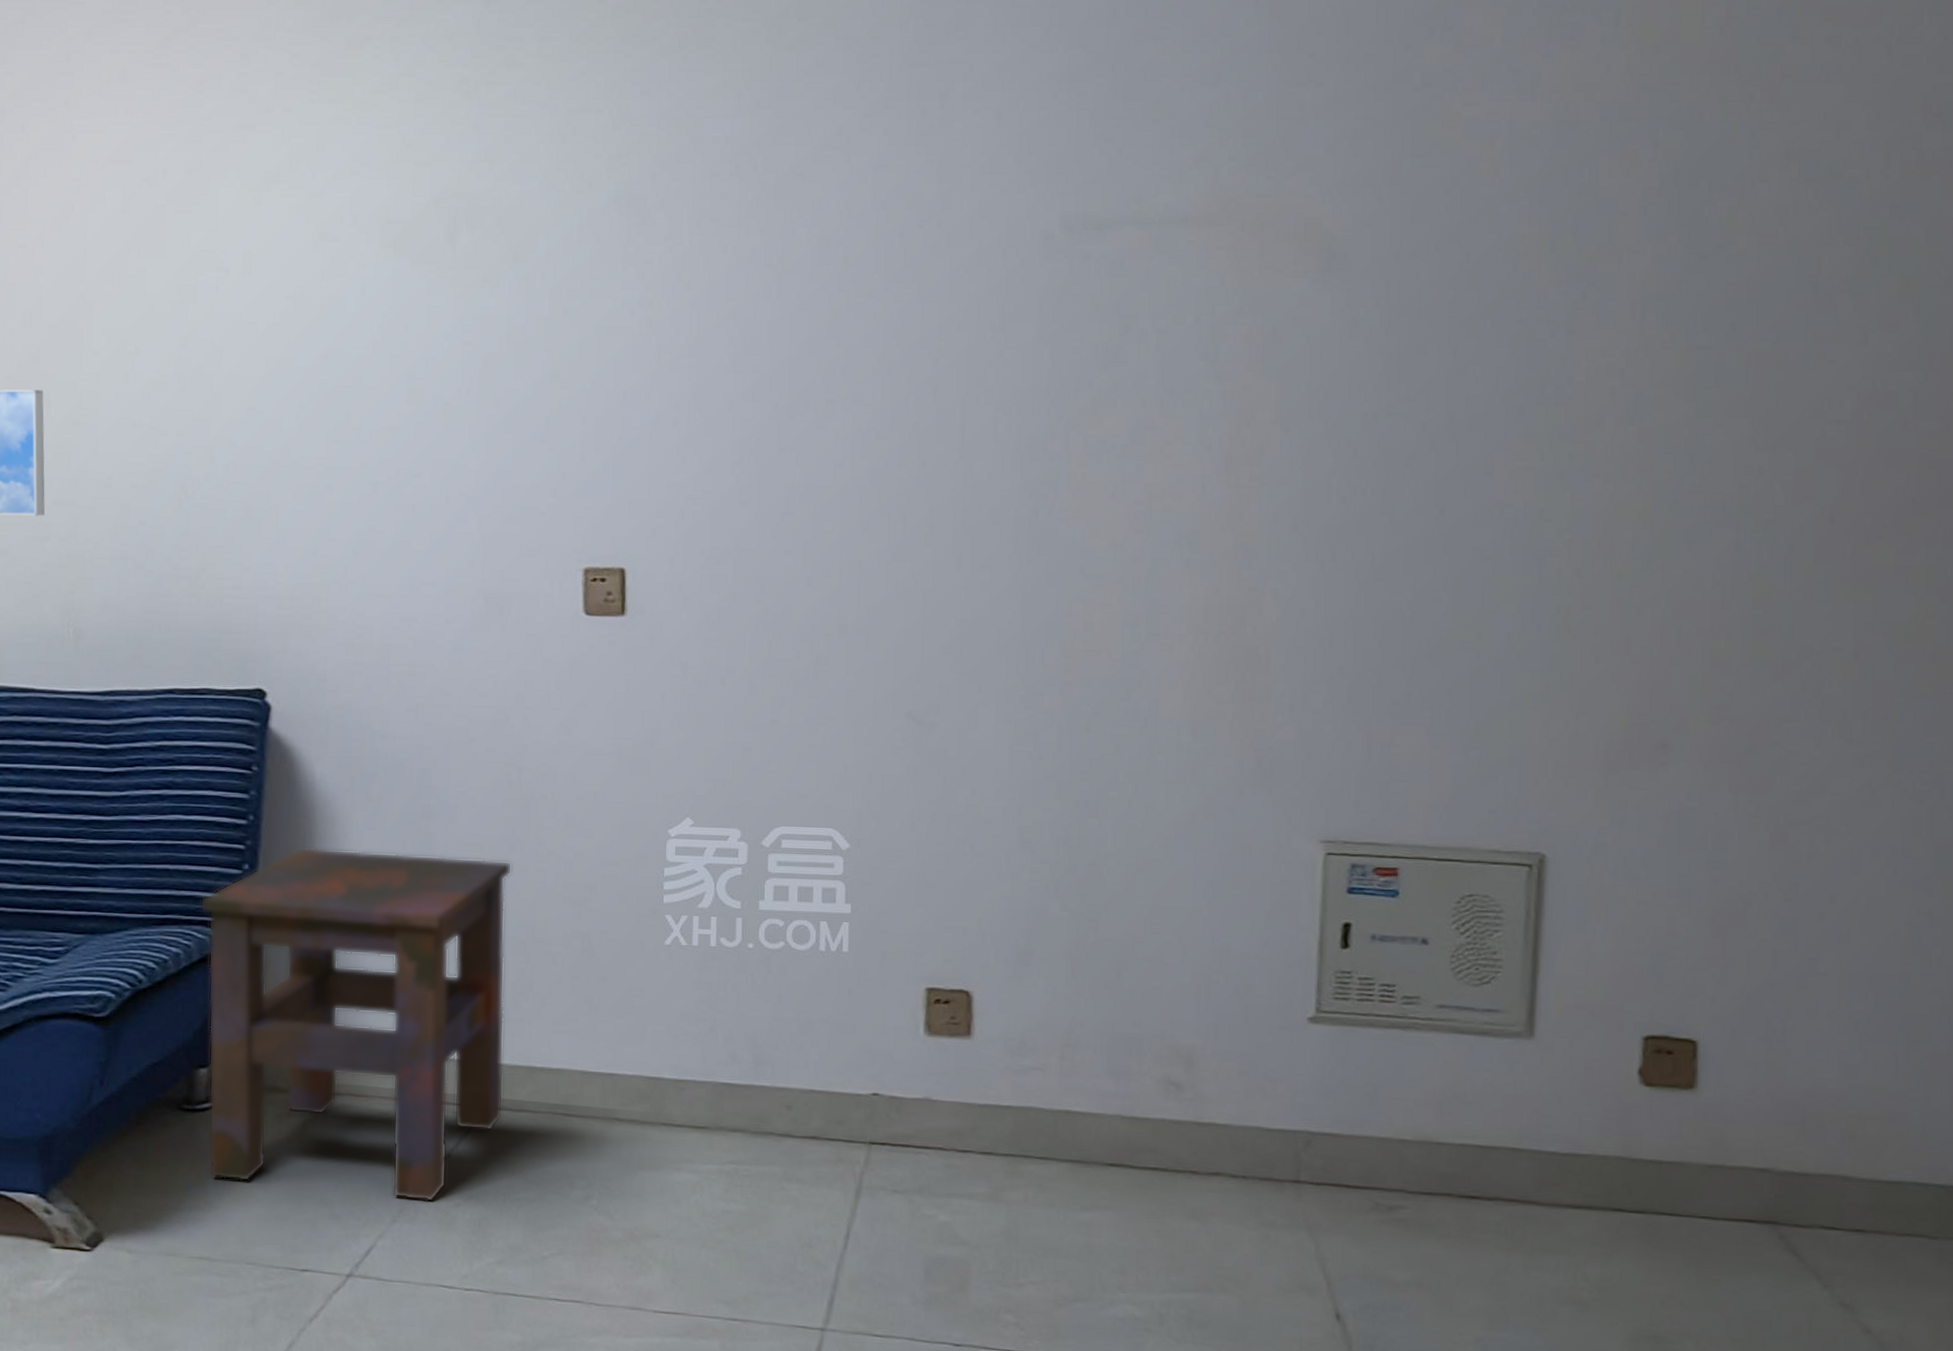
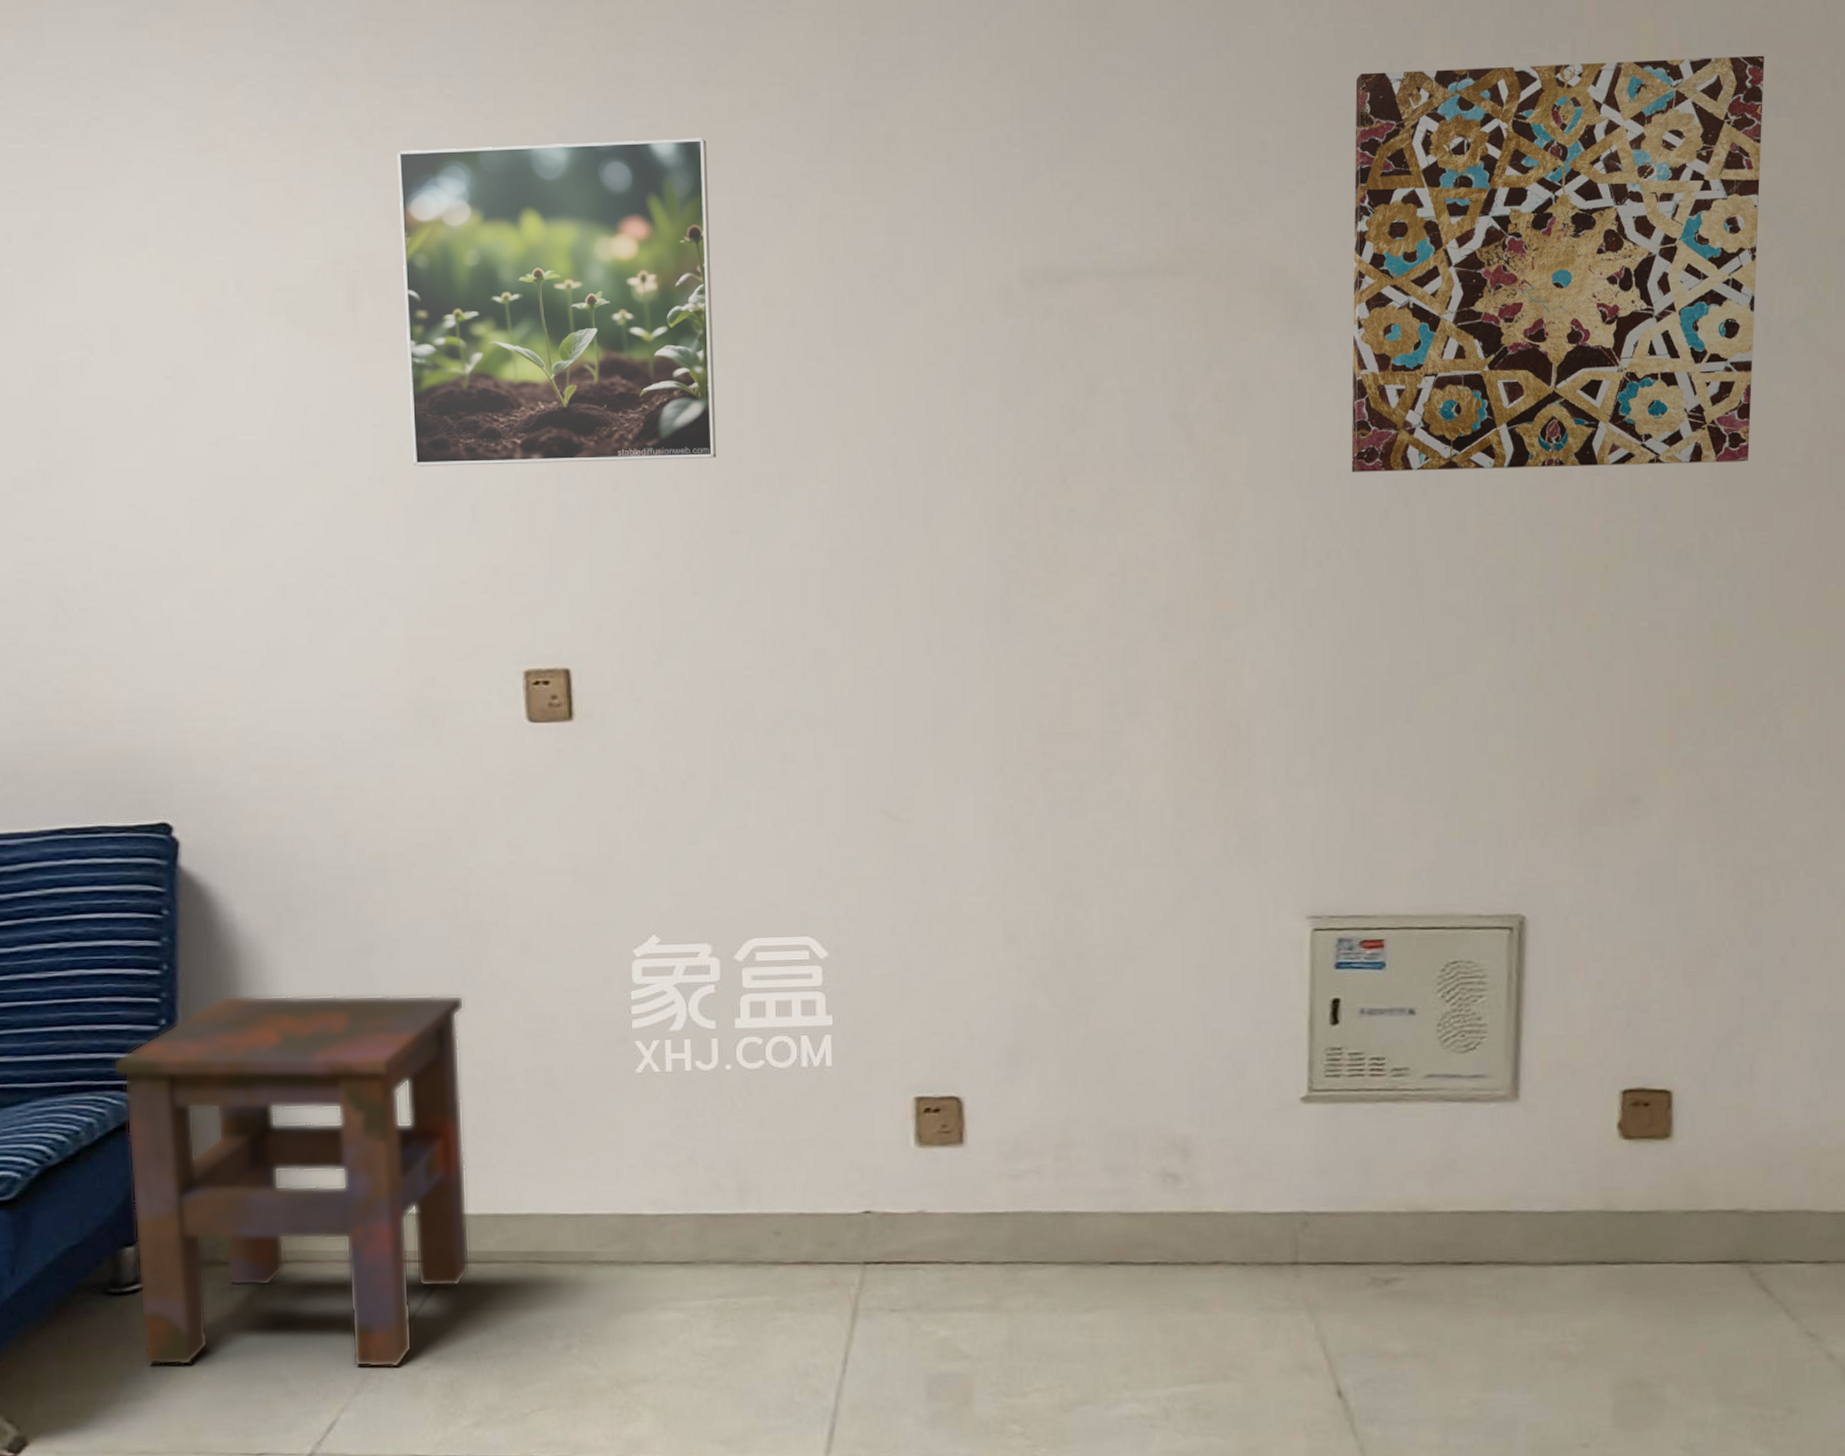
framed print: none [496,94,775,382] -> present [397,138,717,467]
wall art: none [1379,24,1816,417] -> present [1351,55,1764,472]

